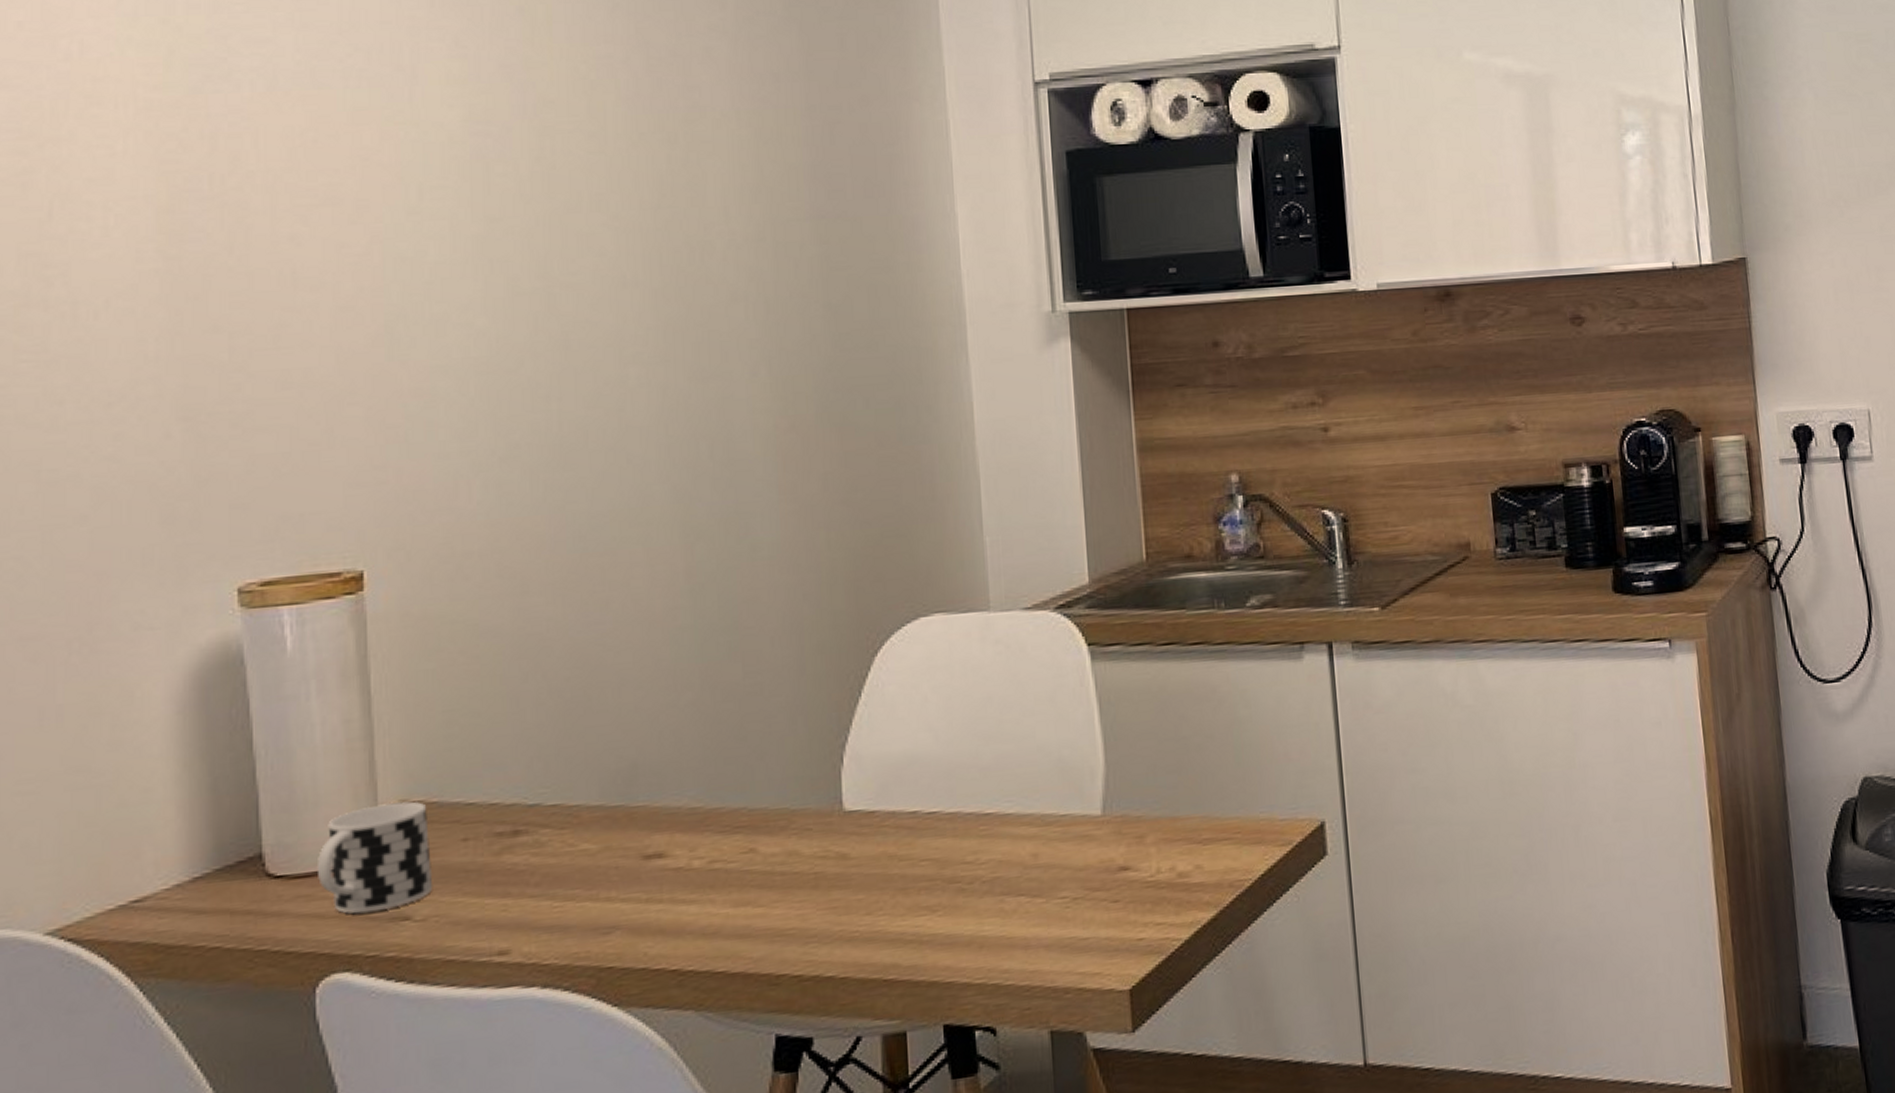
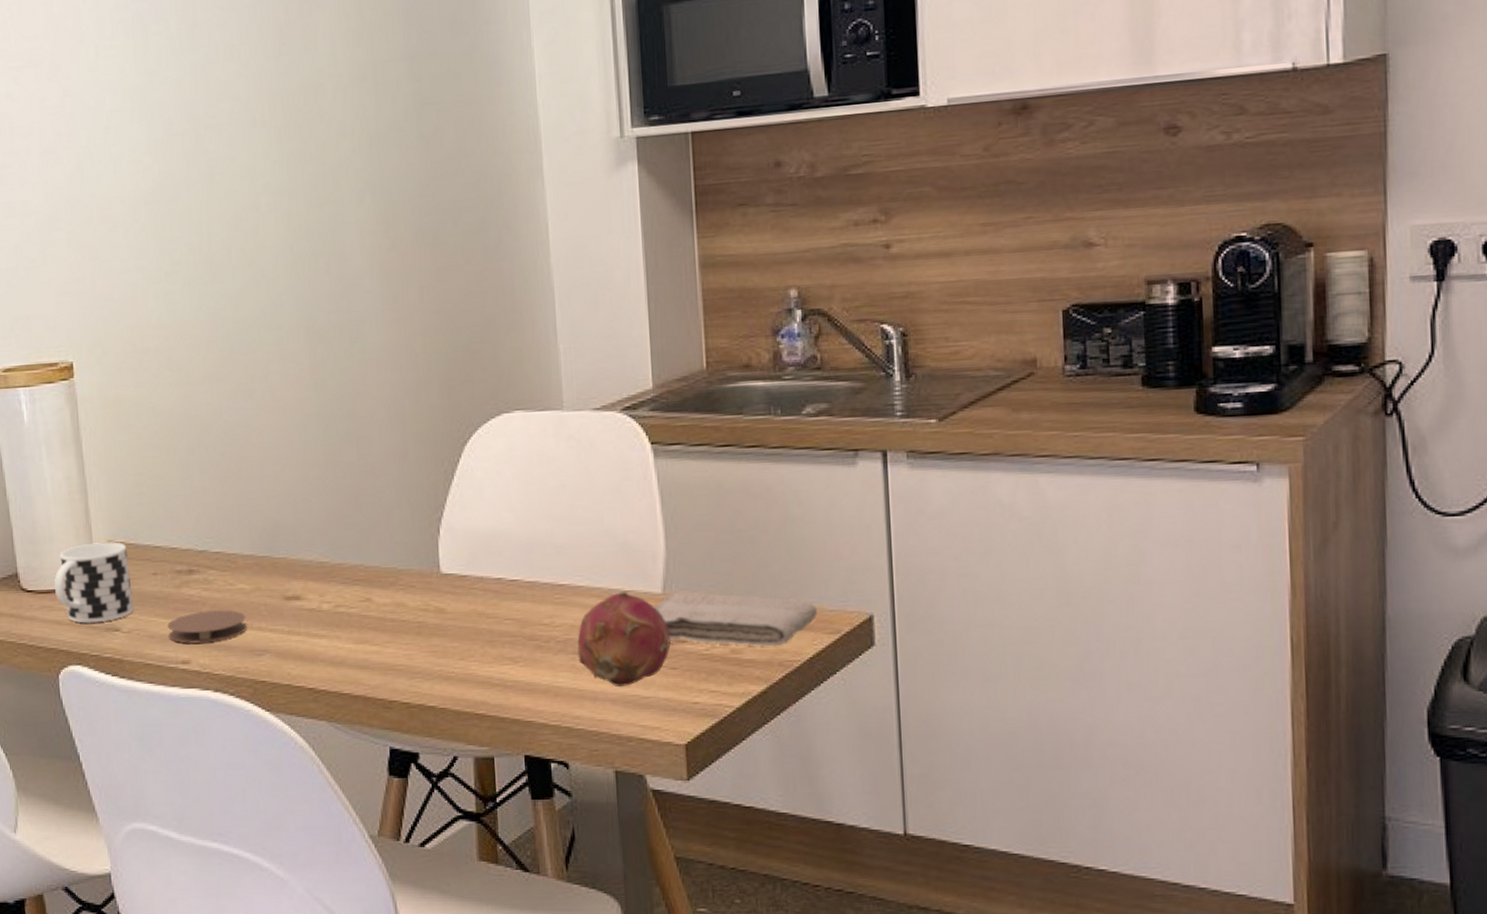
coaster: none [480,878,590,928] -> present [167,610,247,644]
fruit: none [1006,816,1112,929] -> present [577,592,671,686]
washcloth: none [1093,810,1268,869] -> present [654,592,817,647]

